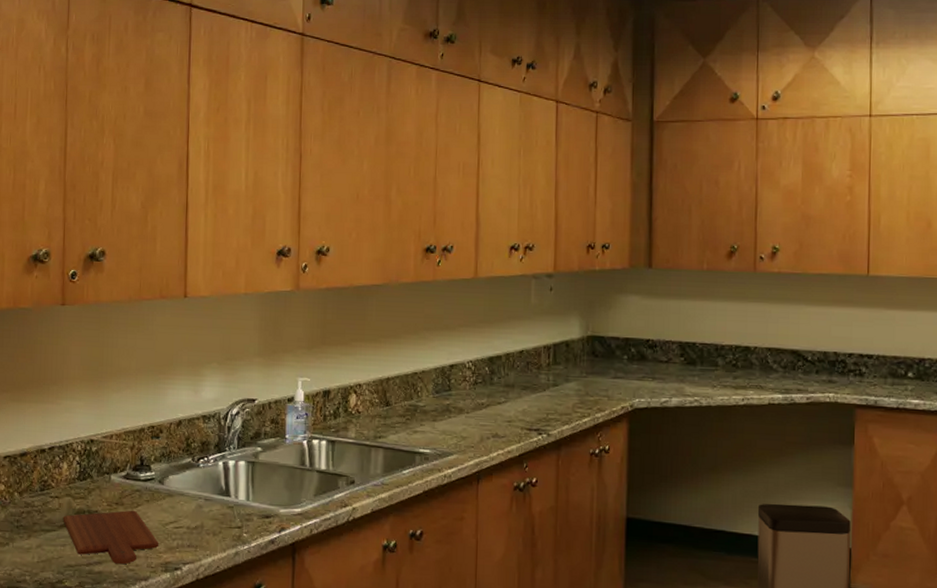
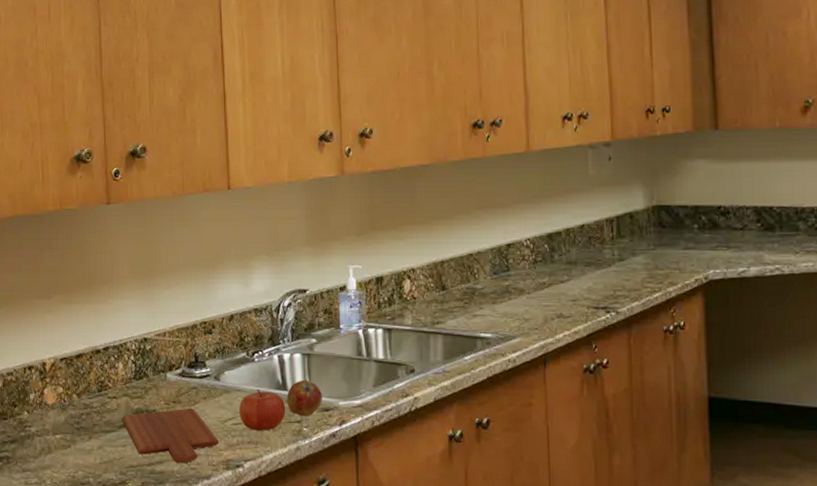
fruit: none [180,495,228,535] -> present [238,390,286,431]
fruit: none [229,487,265,523] -> present [287,380,323,417]

